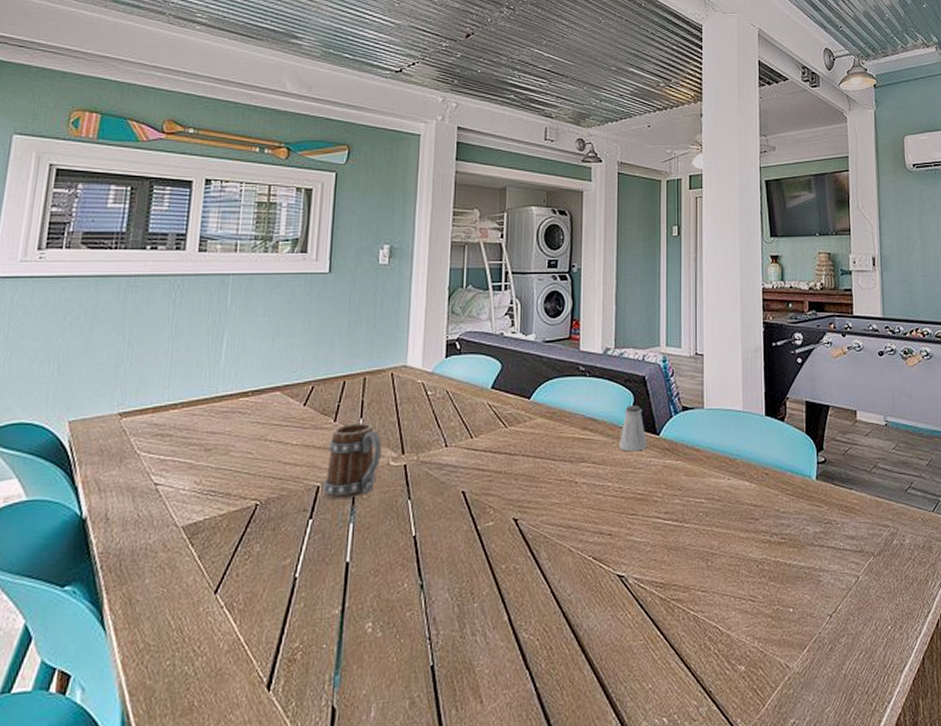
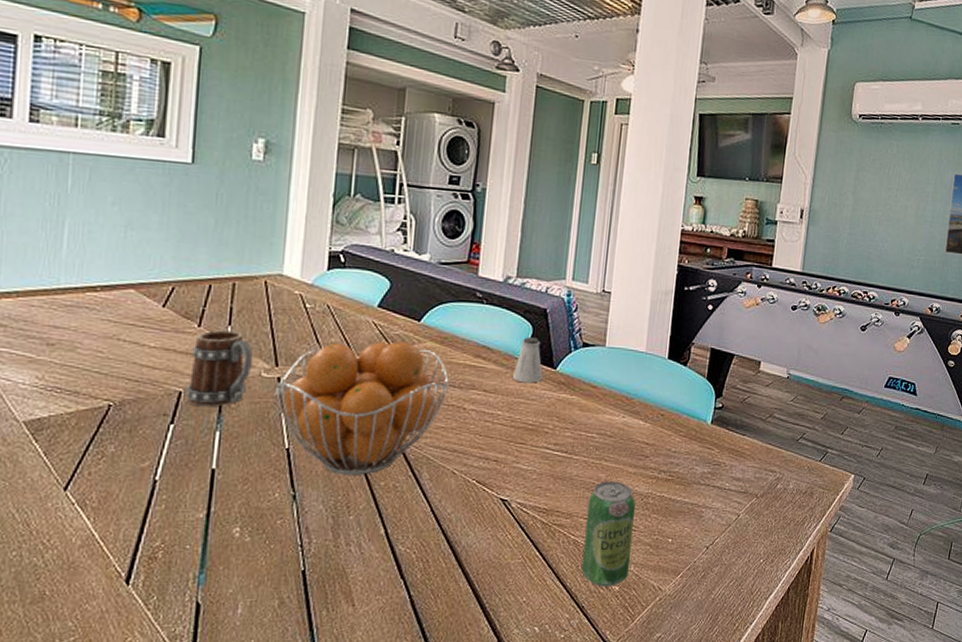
fruit basket: none [401,420,561,560] -> present [274,341,450,475]
beverage can: none [704,548,752,668] -> present [582,481,636,587]

